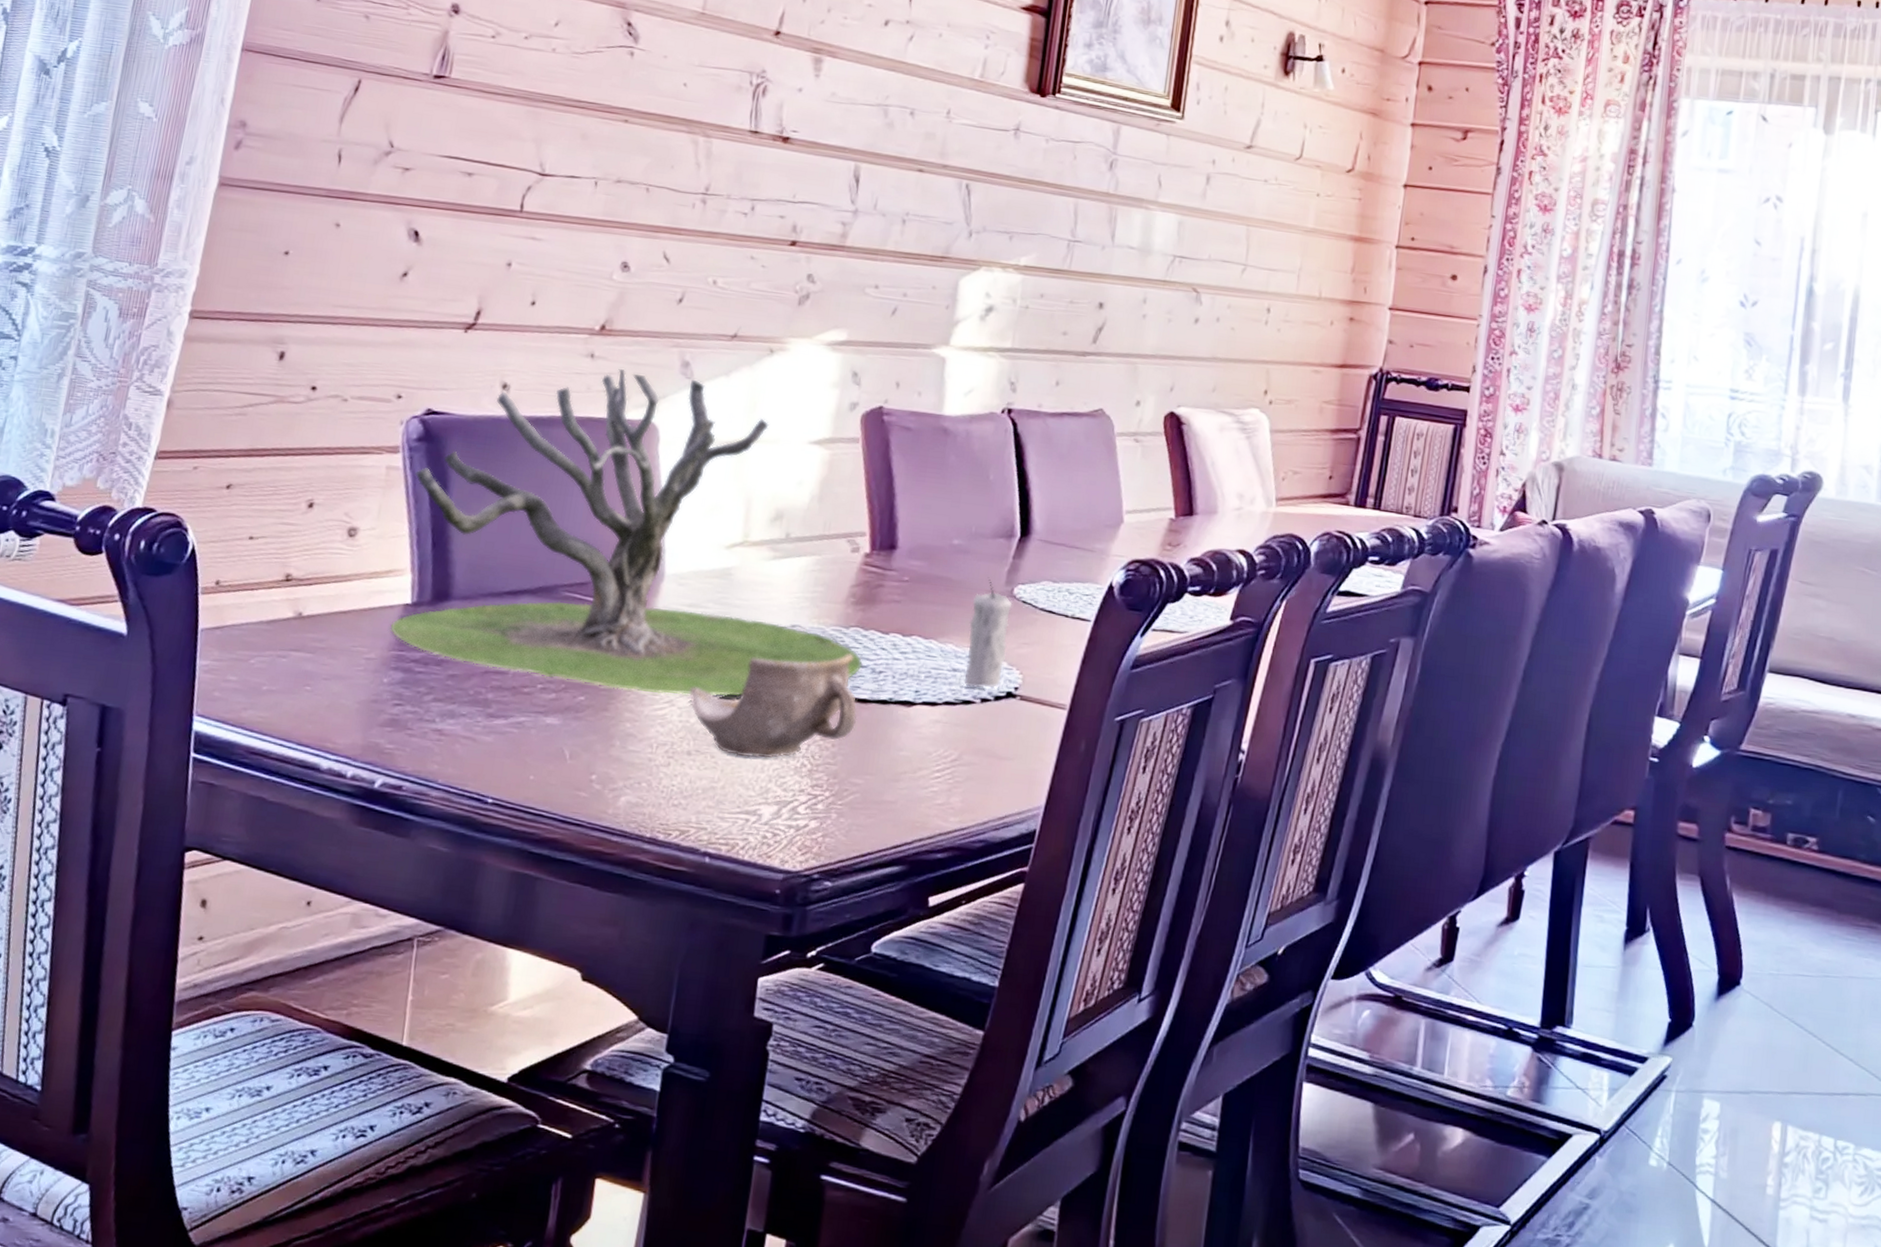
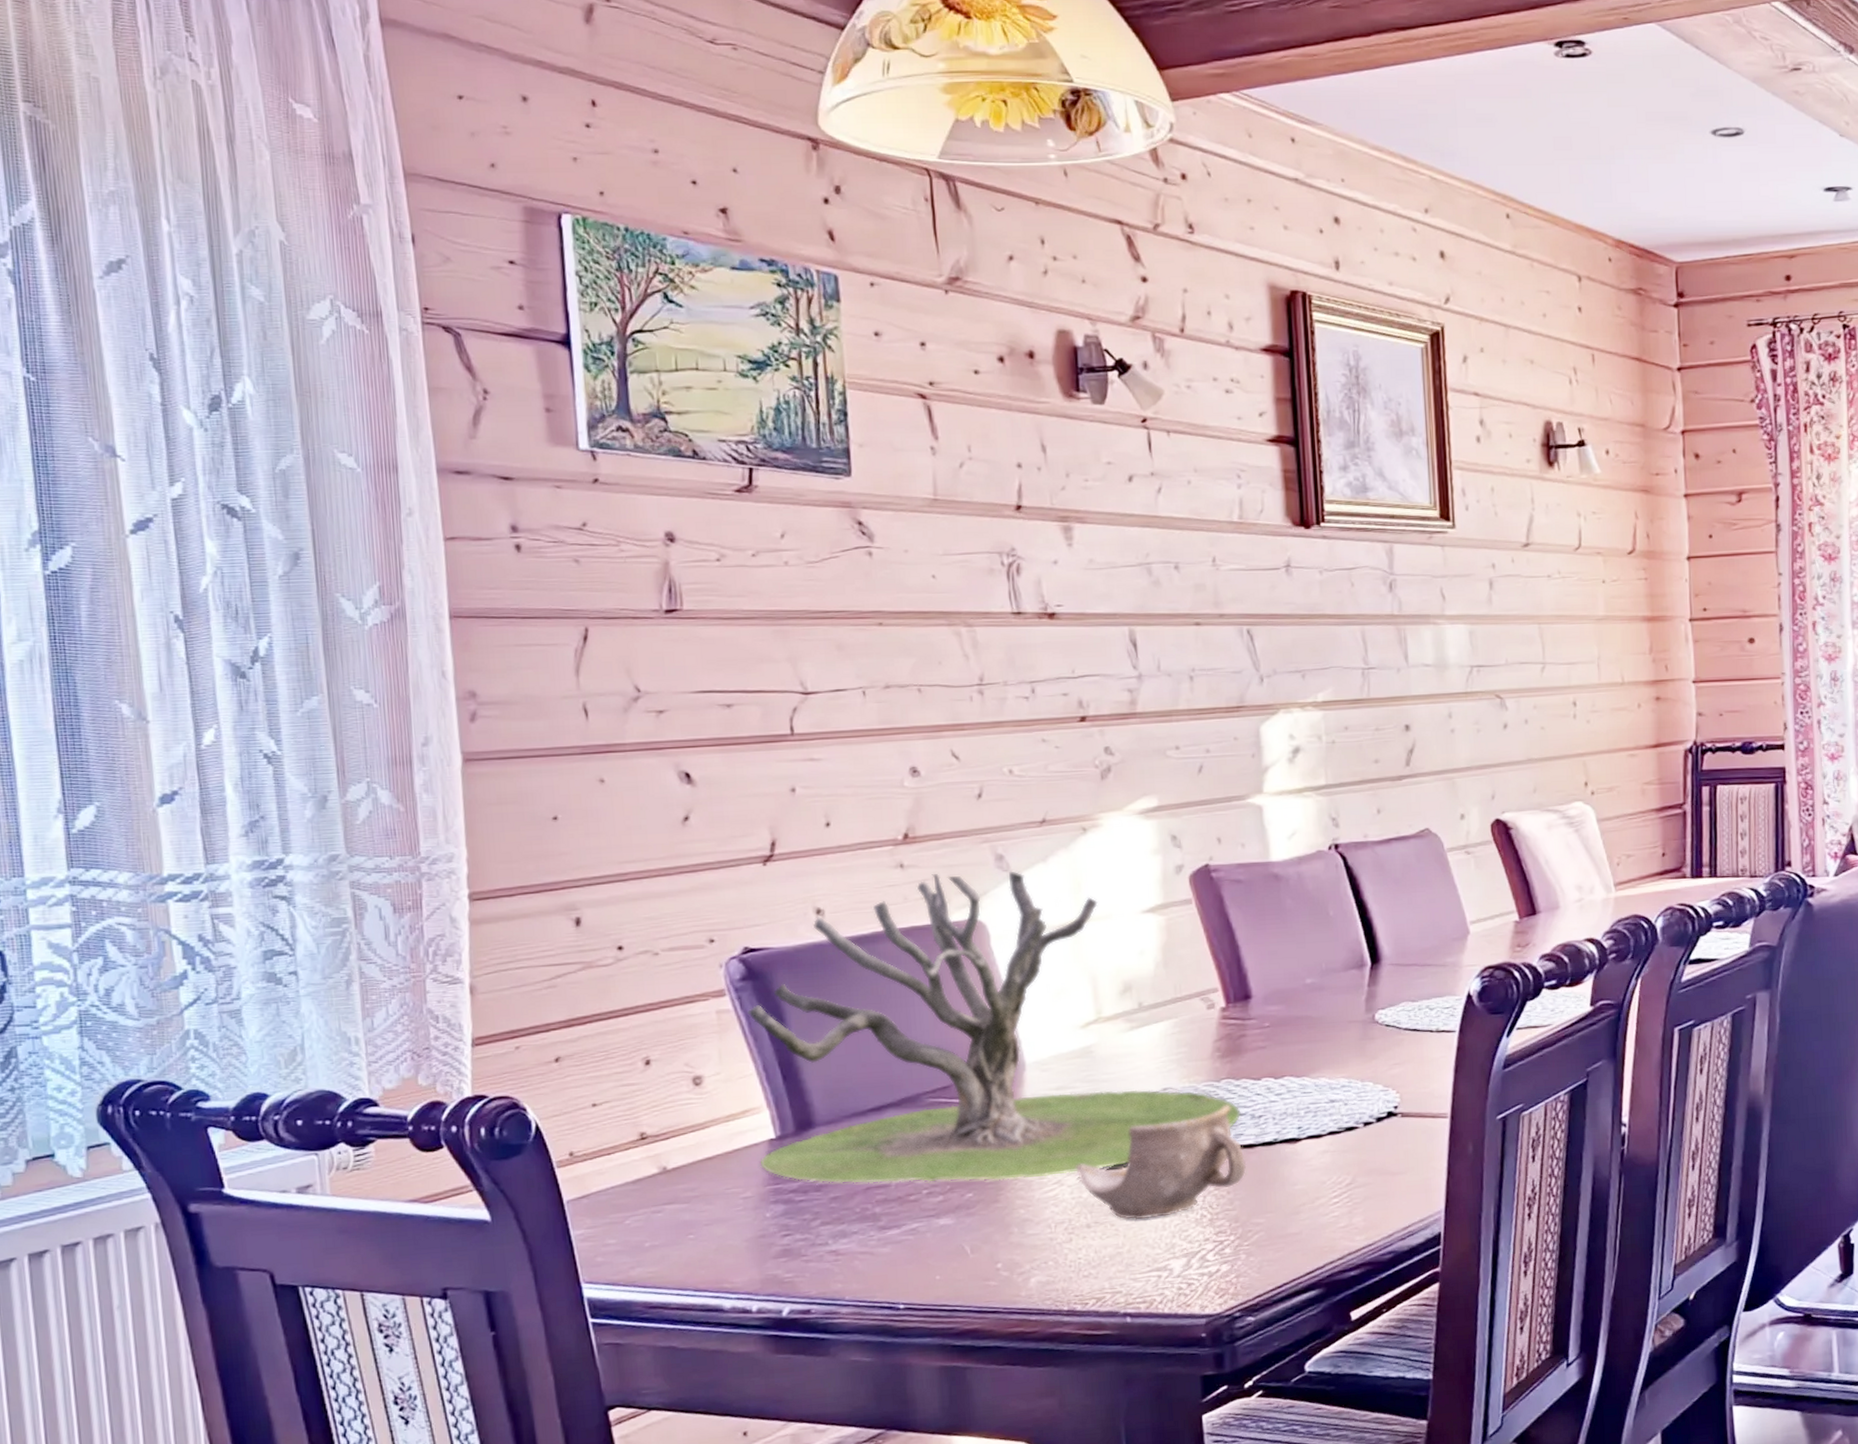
candle: present [963,577,1013,689] -> none [1337,1008,1380,1114]

